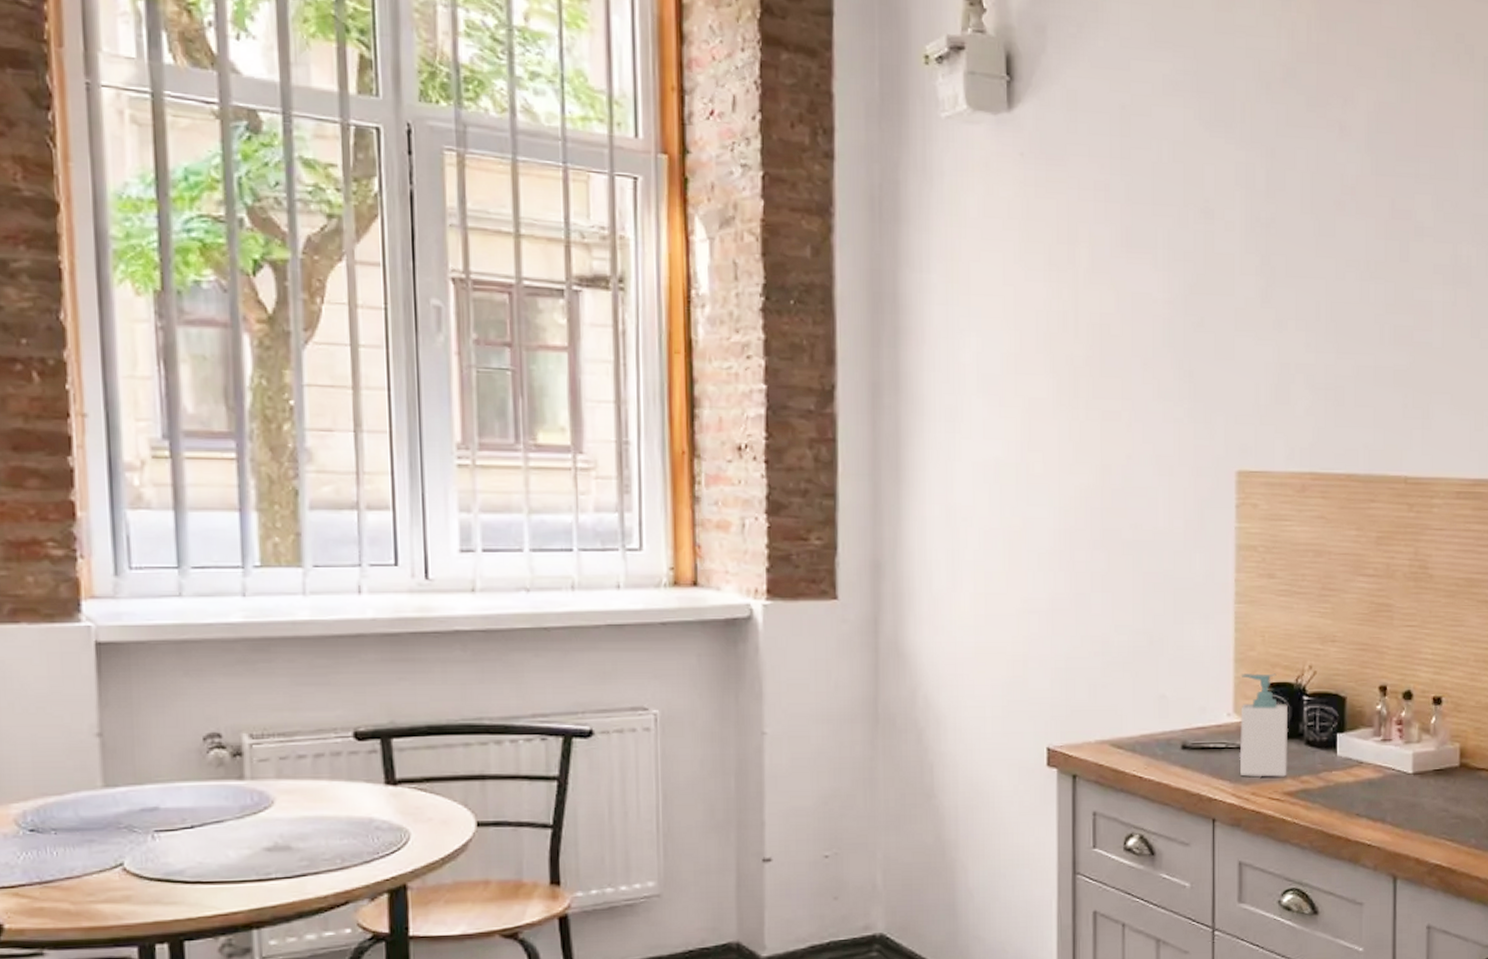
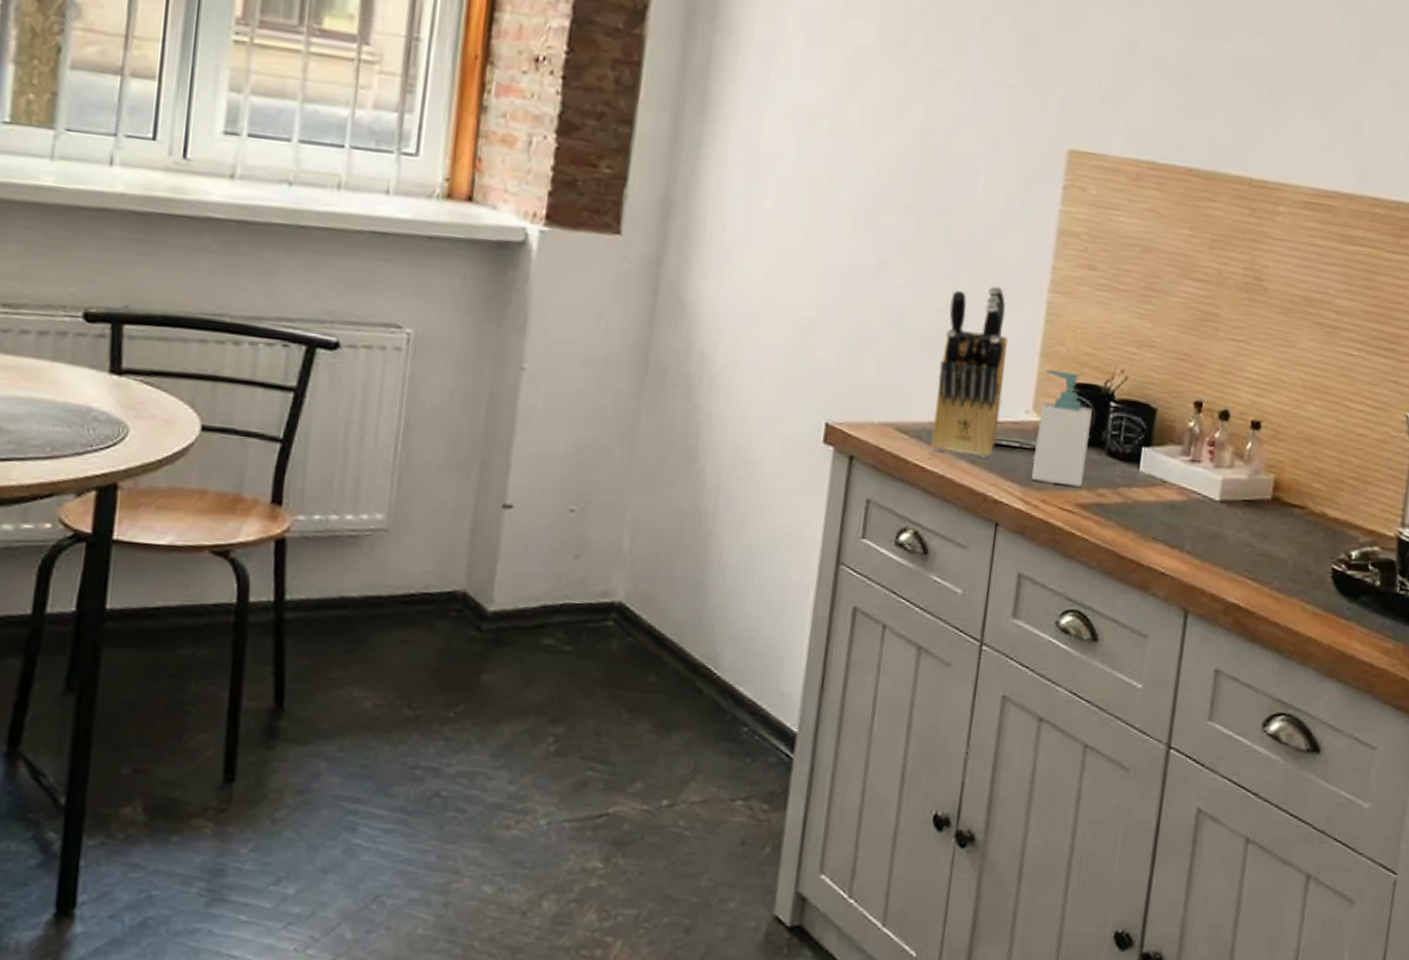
knife block: none [1144,604,1204,761] -> present [930,285,1008,458]

